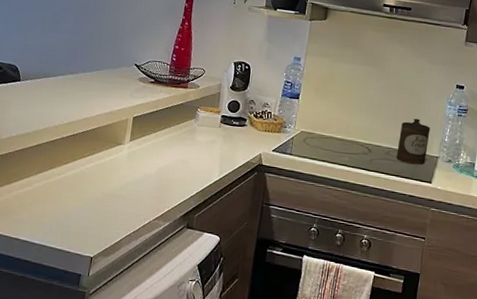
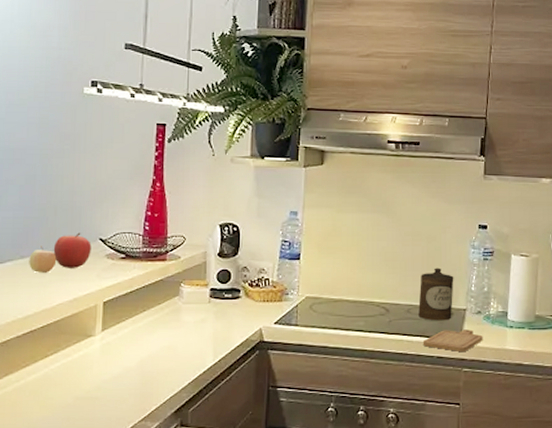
fruit: none [76,65,99,89] -> present [29,246,57,274]
fruit: none [96,57,128,87] -> present [53,232,92,268]
chopping board: none [397,173,451,193] -> present [422,329,483,351]

